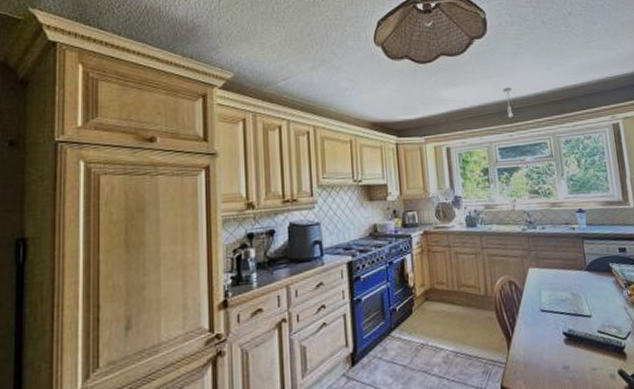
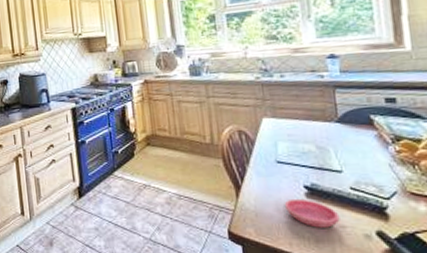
saucer: none [547,345,592,373] -> present [284,198,340,228]

